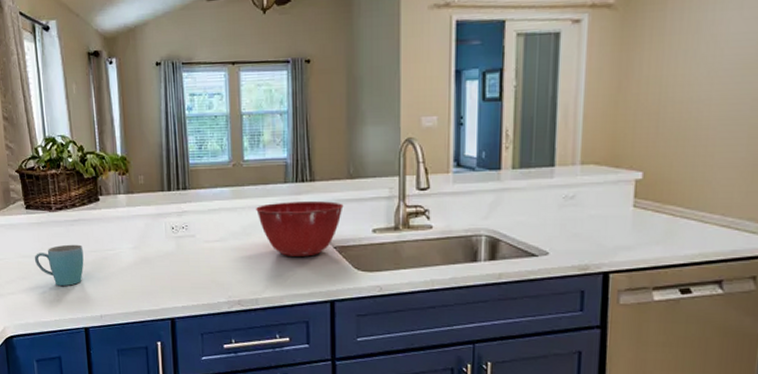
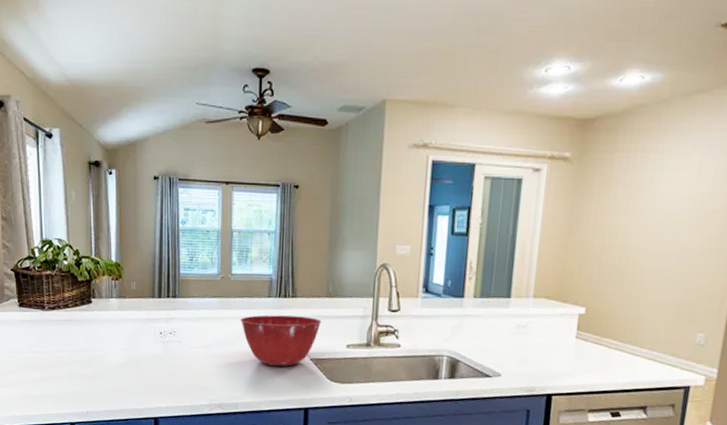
mug: present [34,244,84,286] -> none [24,342,73,382]

